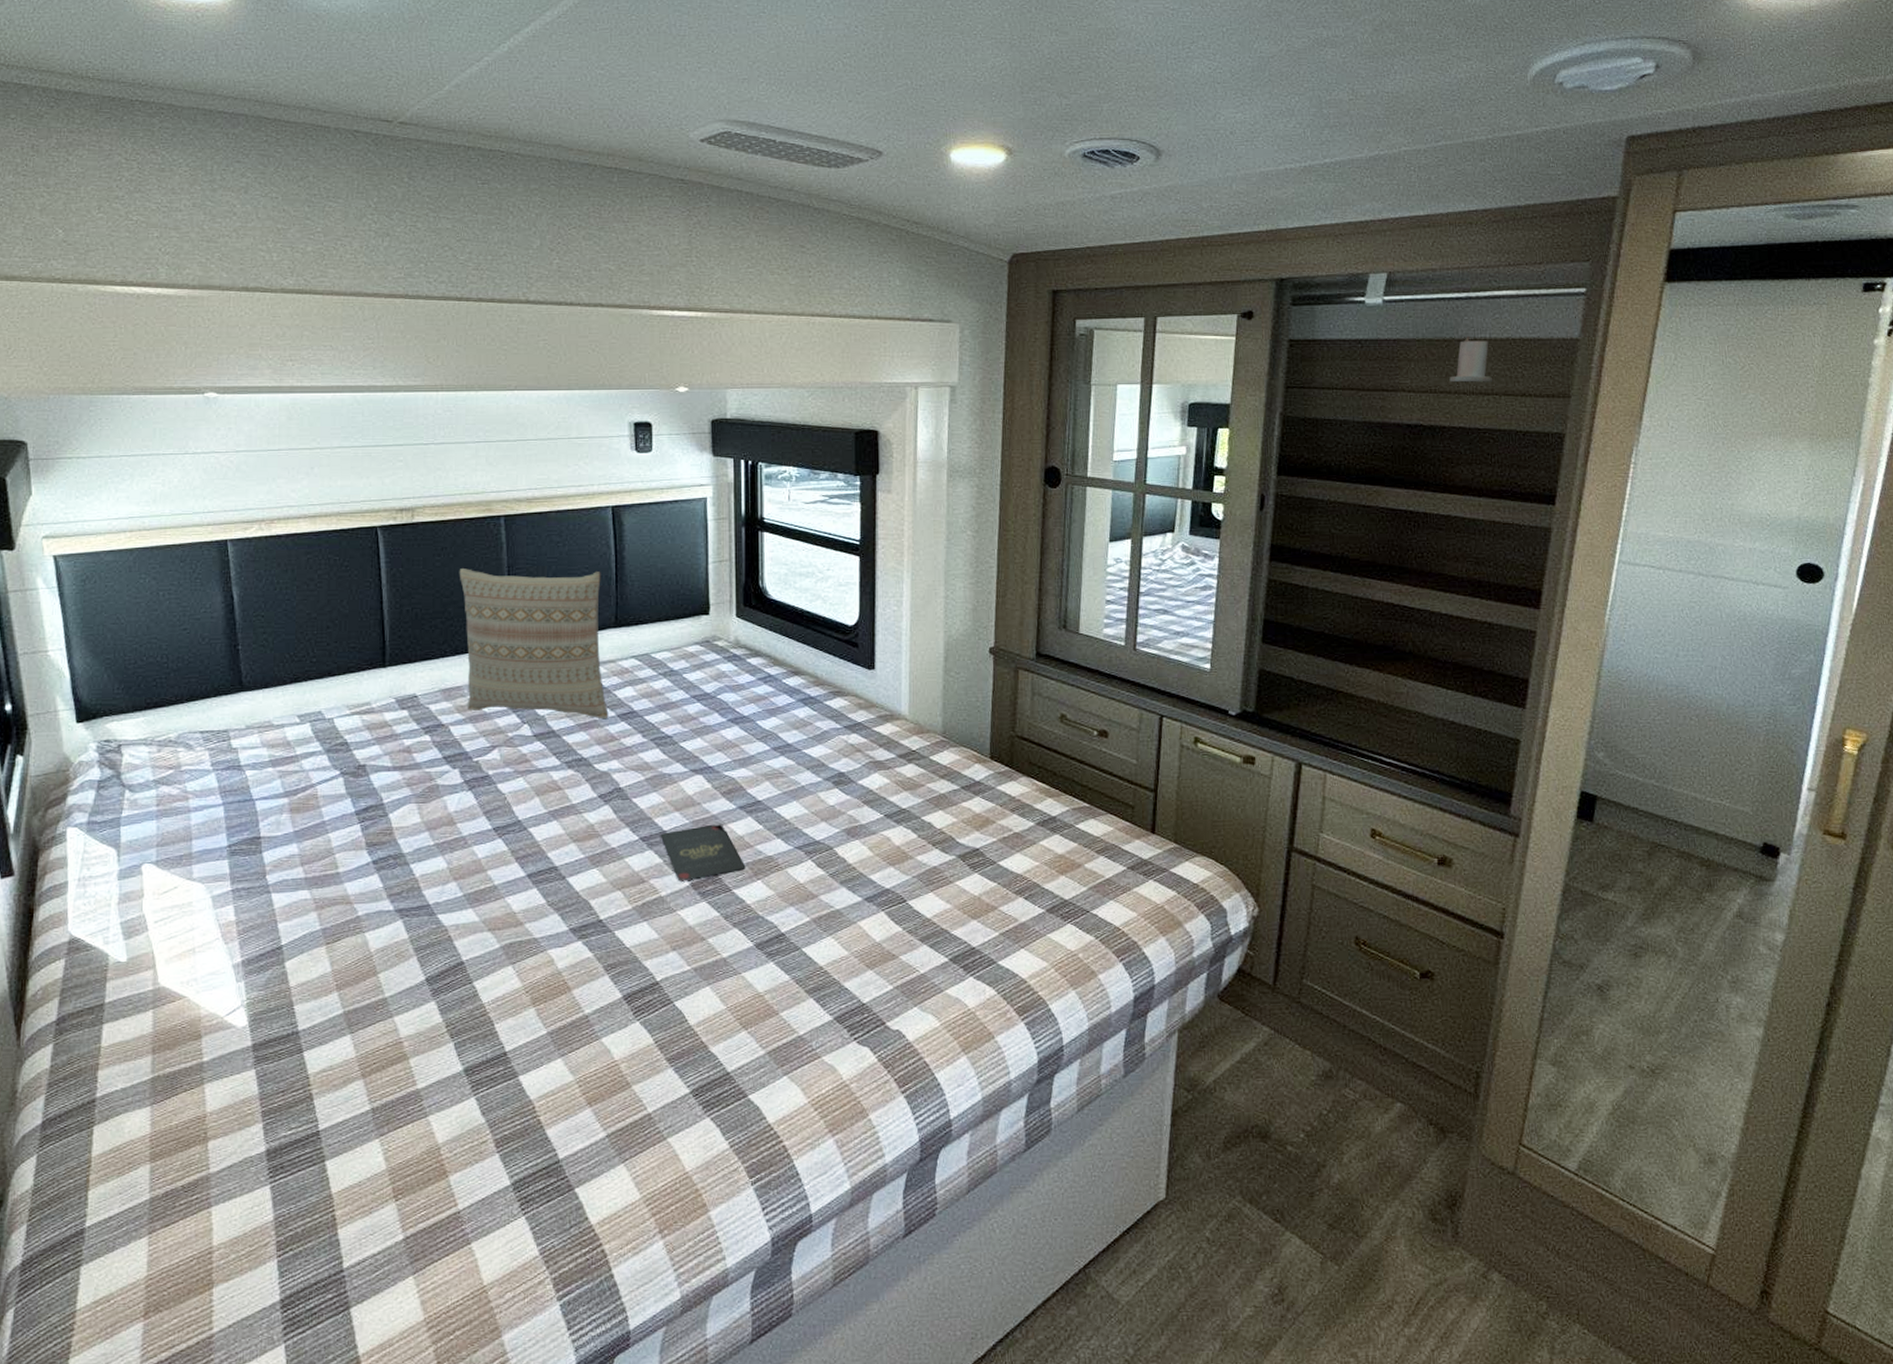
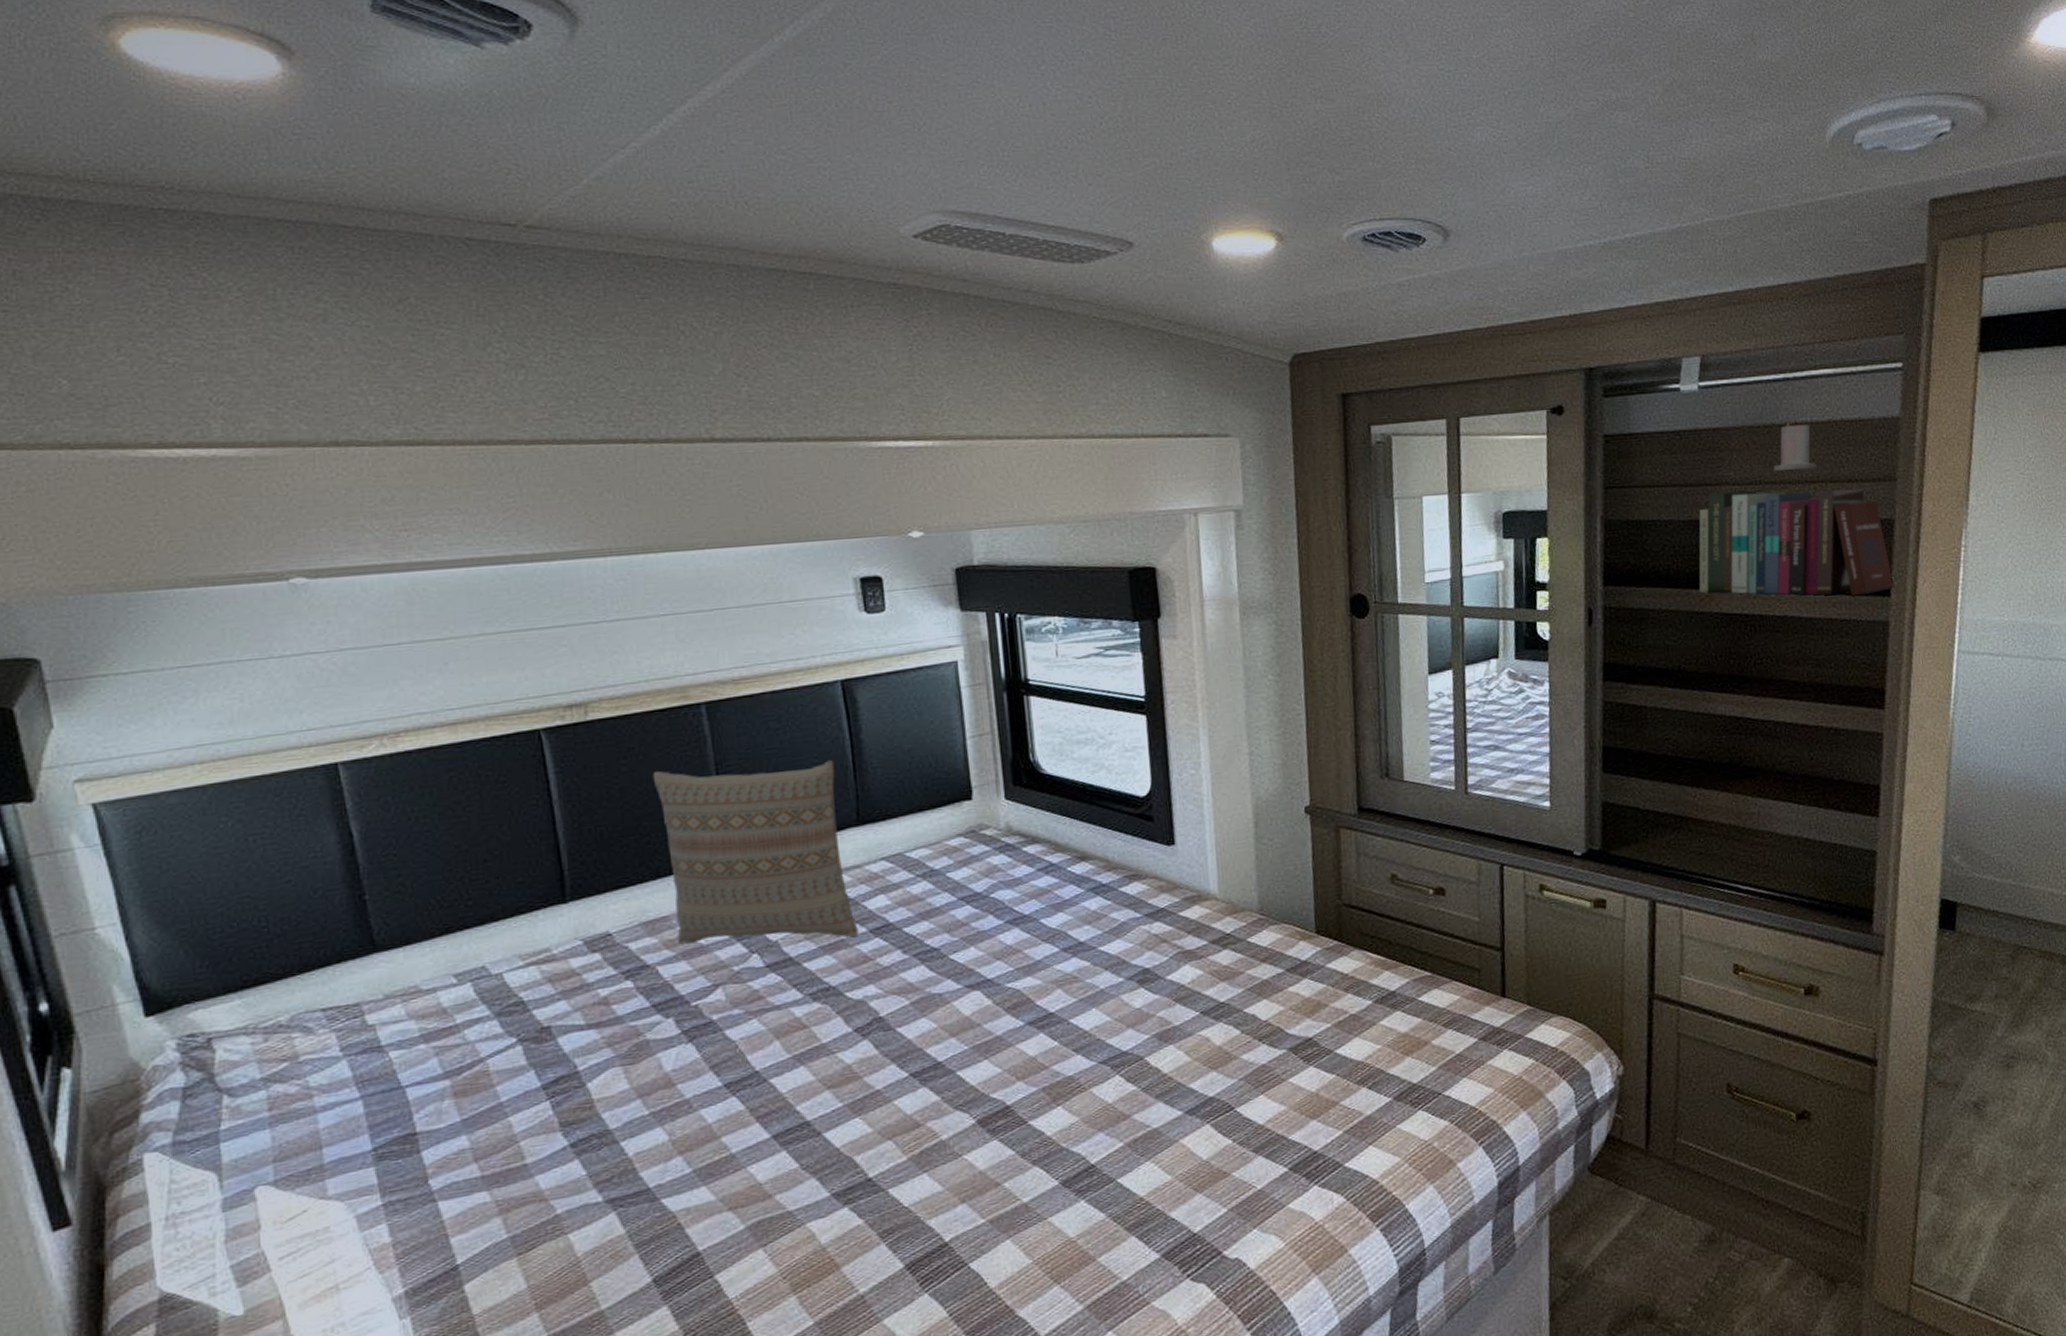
playing card: present [661,824,746,880] -> none [936,1045,1042,1119]
books: none [1367,398,1559,502] -> present [1699,488,1894,597]

